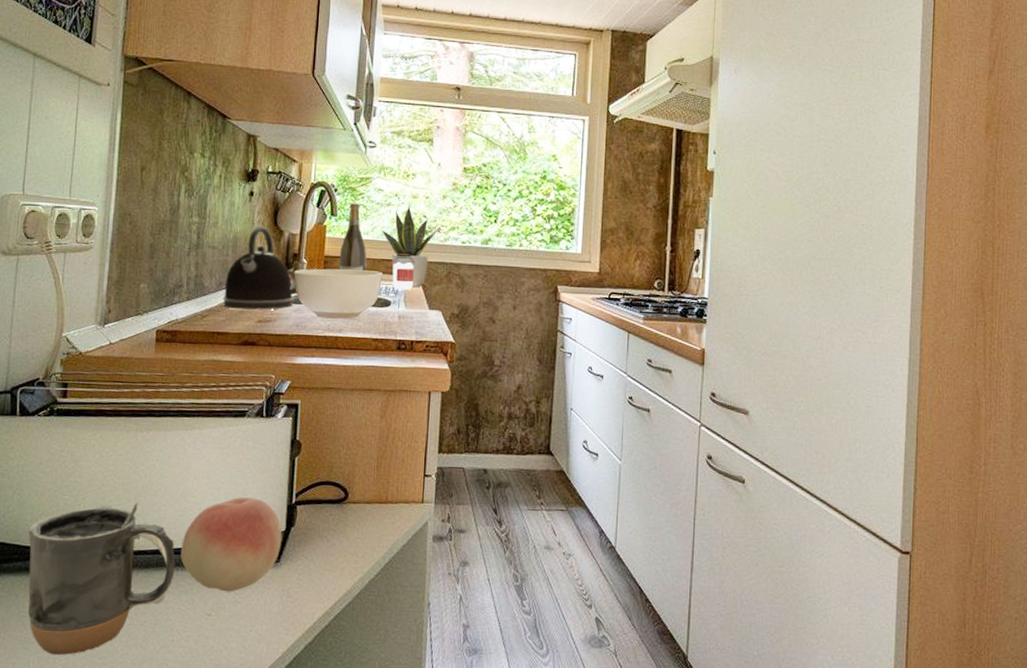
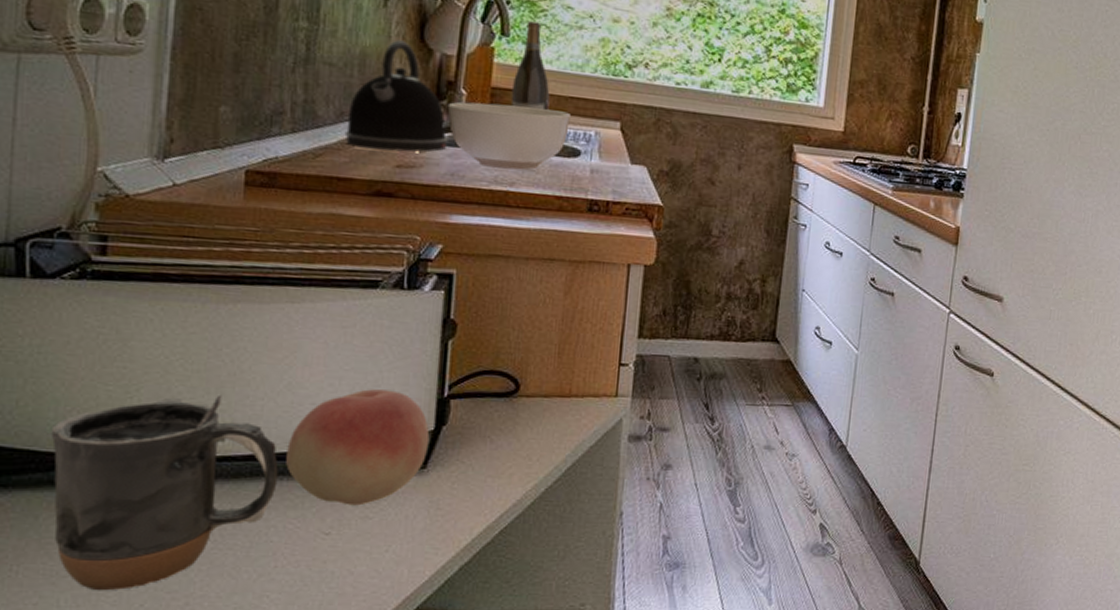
potted plant: present [381,204,441,287] -> none [570,30,649,135]
jar: present [392,253,415,290] -> none [583,91,615,138]

